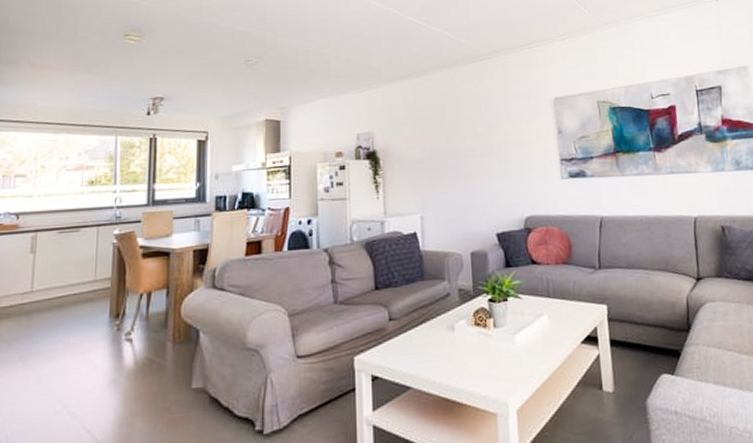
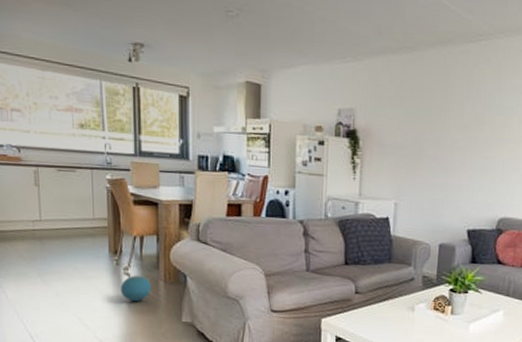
ball: none [119,339,157,374] -> present [120,275,151,302]

